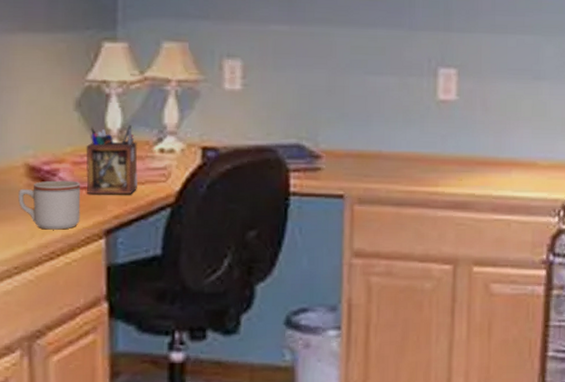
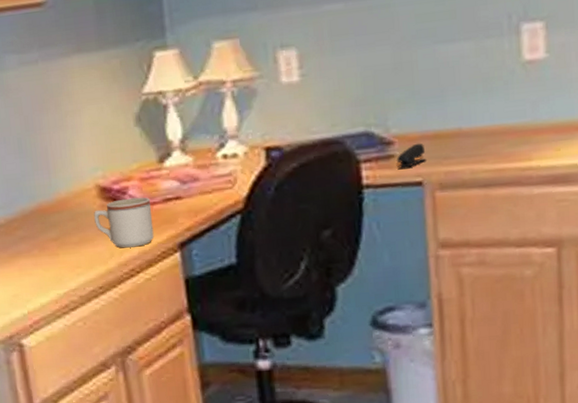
desk organizer: present [86,125,139,194] -> none [150,134,206,208]
stapler: none [323,160,349,181] -> present [397,143,426,169]

